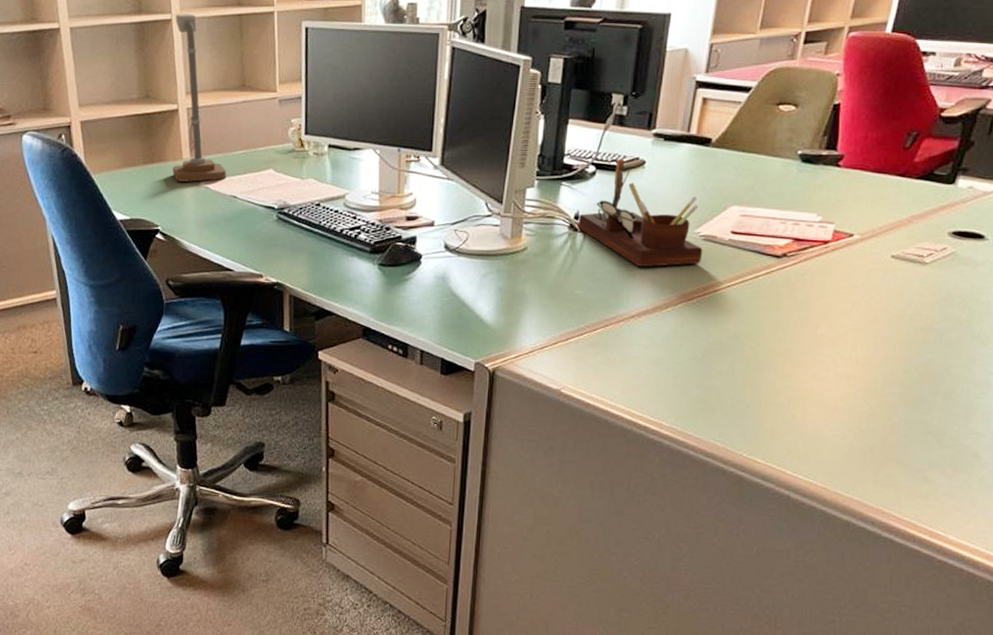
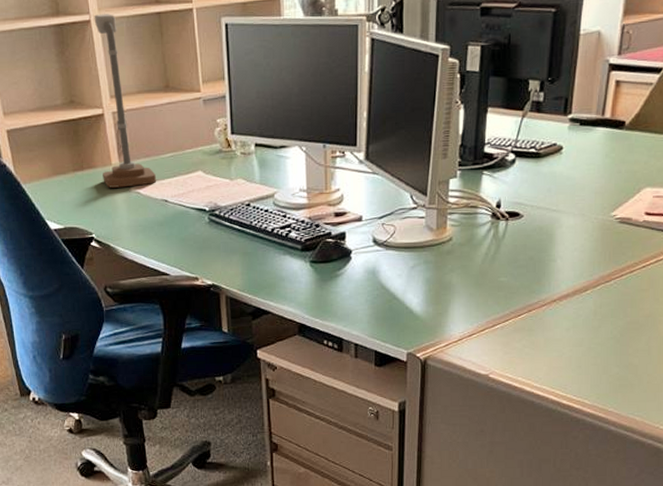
desk organizer: present [578,159,703,268] -> none [500,145,619,253]

